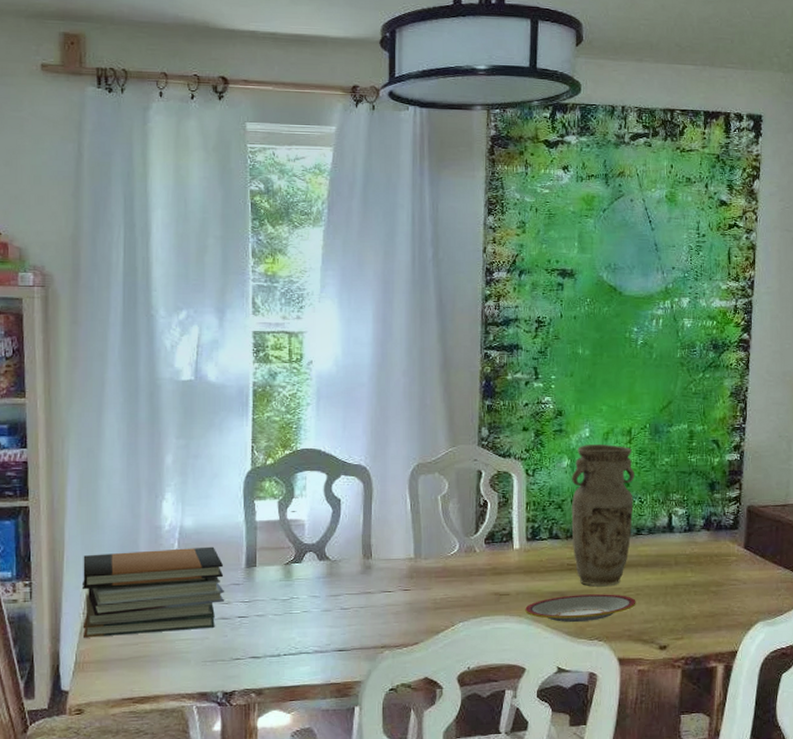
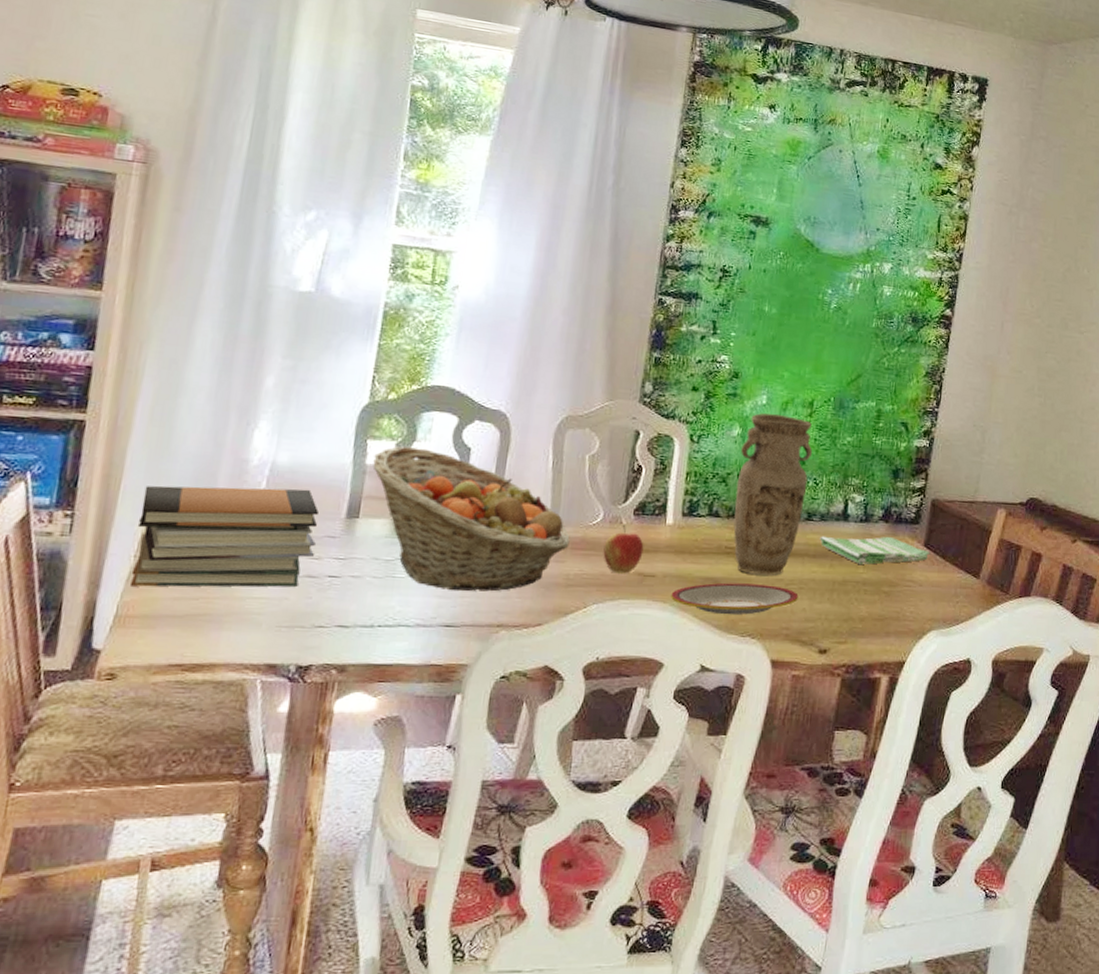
fruit basket: none [262,503,433,620] -> present [373,446,570,592]
apple: none [463,552,497,595] -> present [603,524,644,574]
dish towel: none [650,542,750,569] -> present [820,536,930,565]

